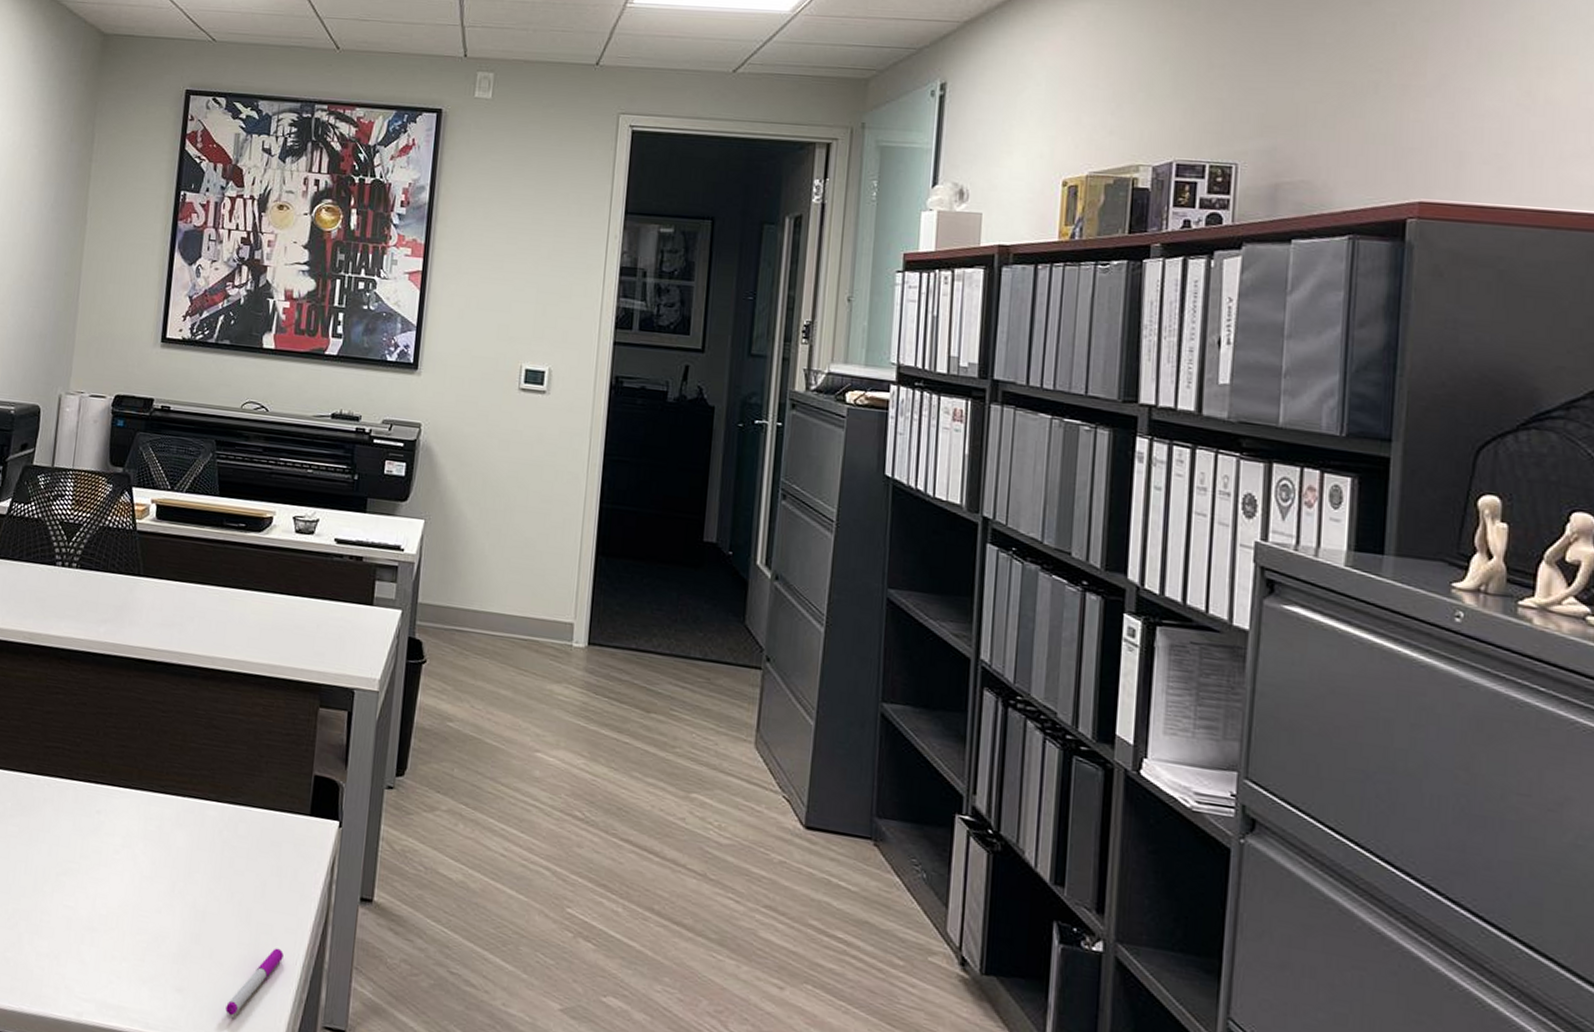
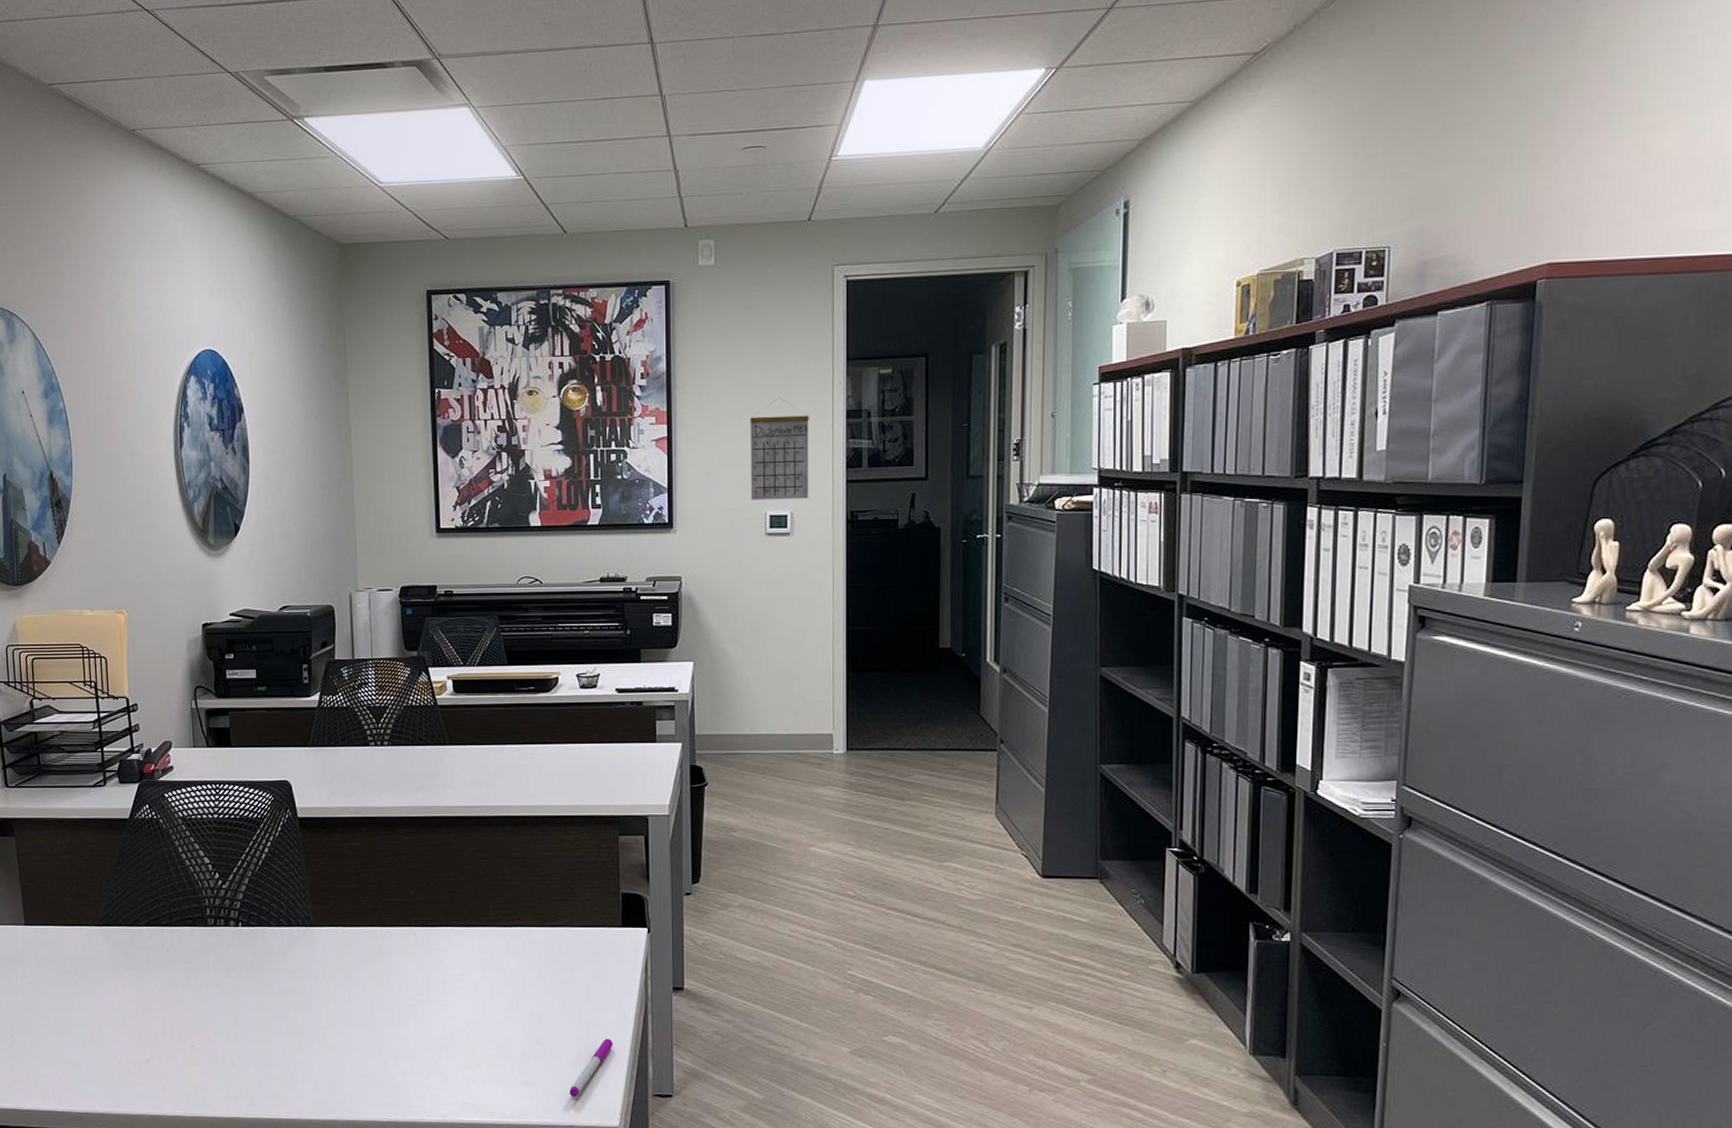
calendar: none [506,244,579,357] -> present [750,397,809,500]

